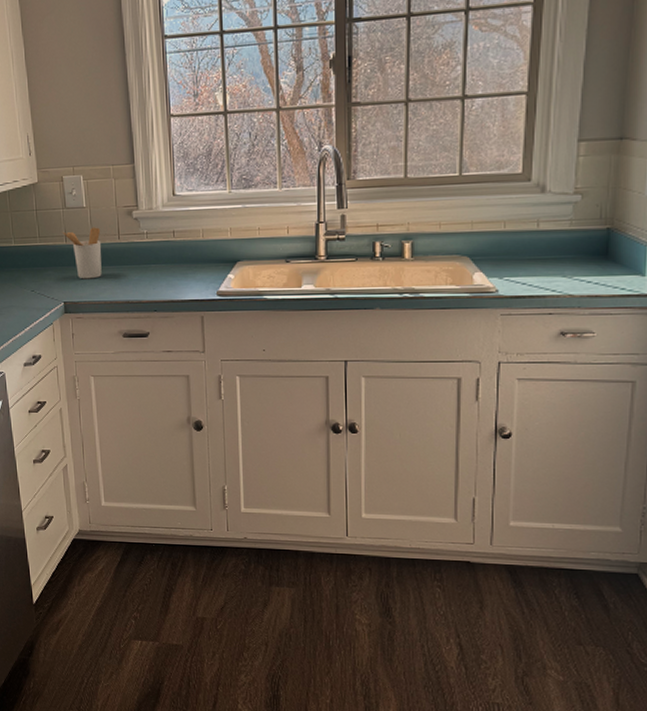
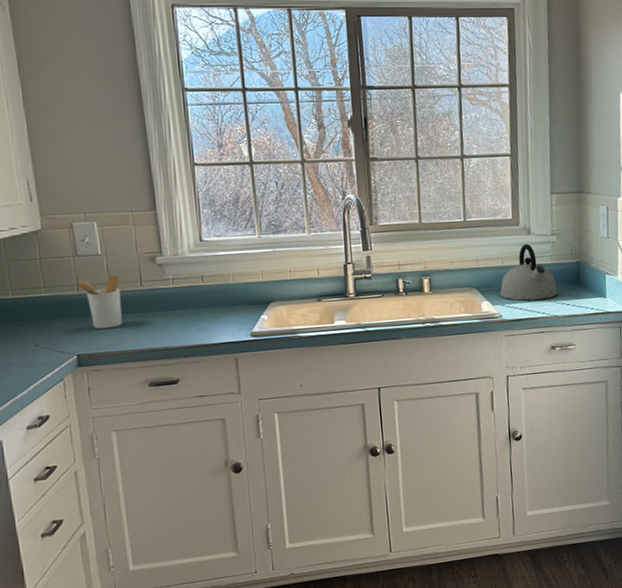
kettle: none [497,204,577,275] -> present [499,243,559,301]

